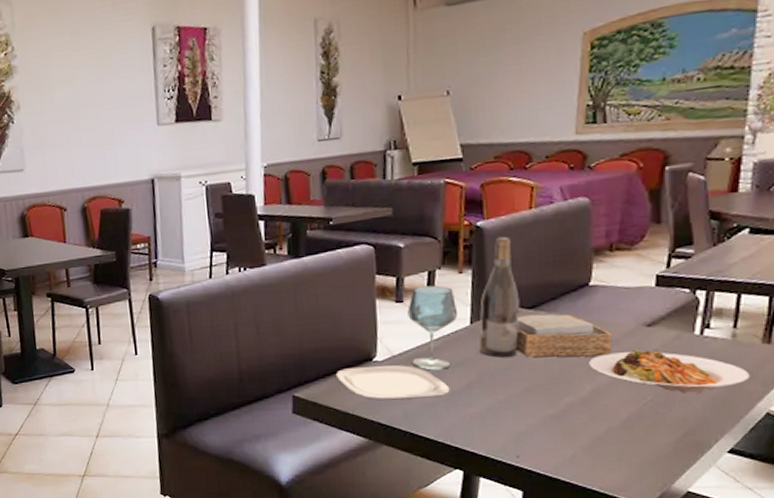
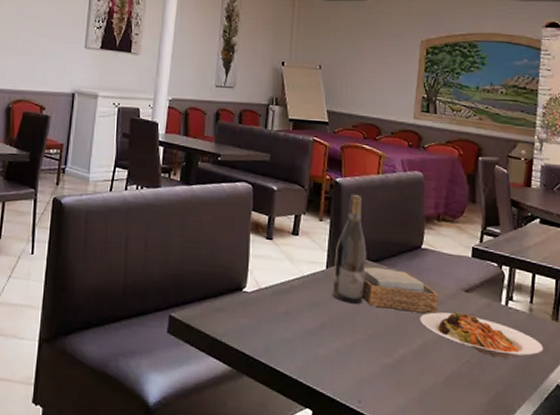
plate: present [335,365,450,401] -> none [209,294,306,334]
wine glass: present [407,285,458,371] -> none [275,227,317,308]

